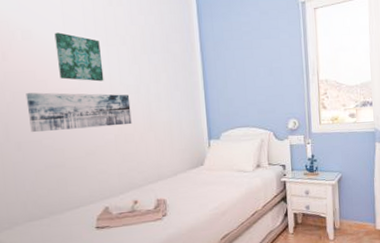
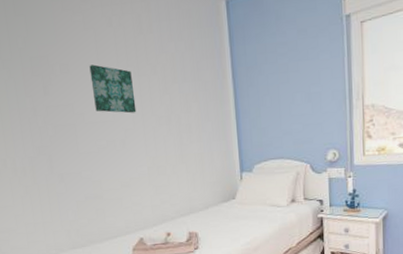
wall art: present [26,92,132,133] -> none [65,125,164,165]

